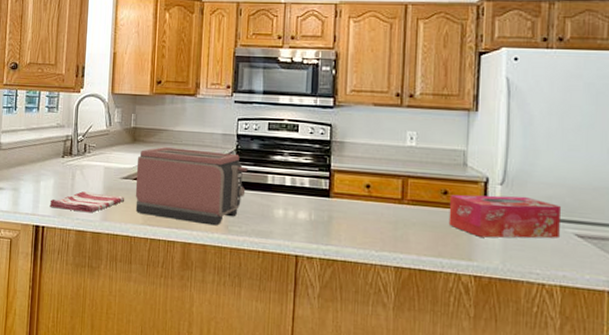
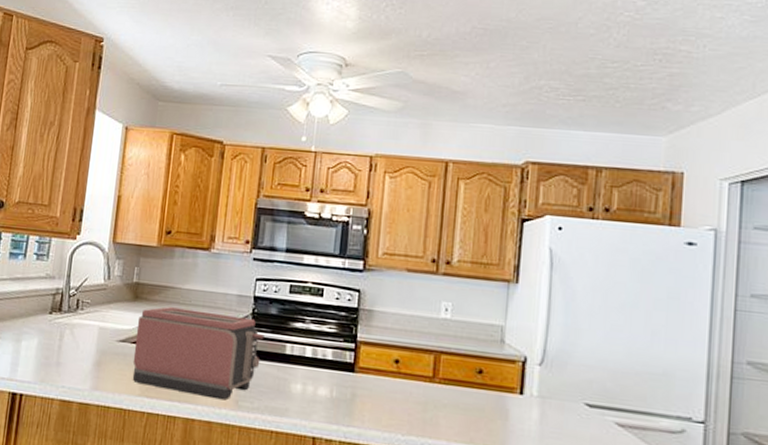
dish towel: present [49,191,125,213] -> none [30,354,121,381]
tissue box: present [448,195,560,239] -> none [482,374,601,427]

